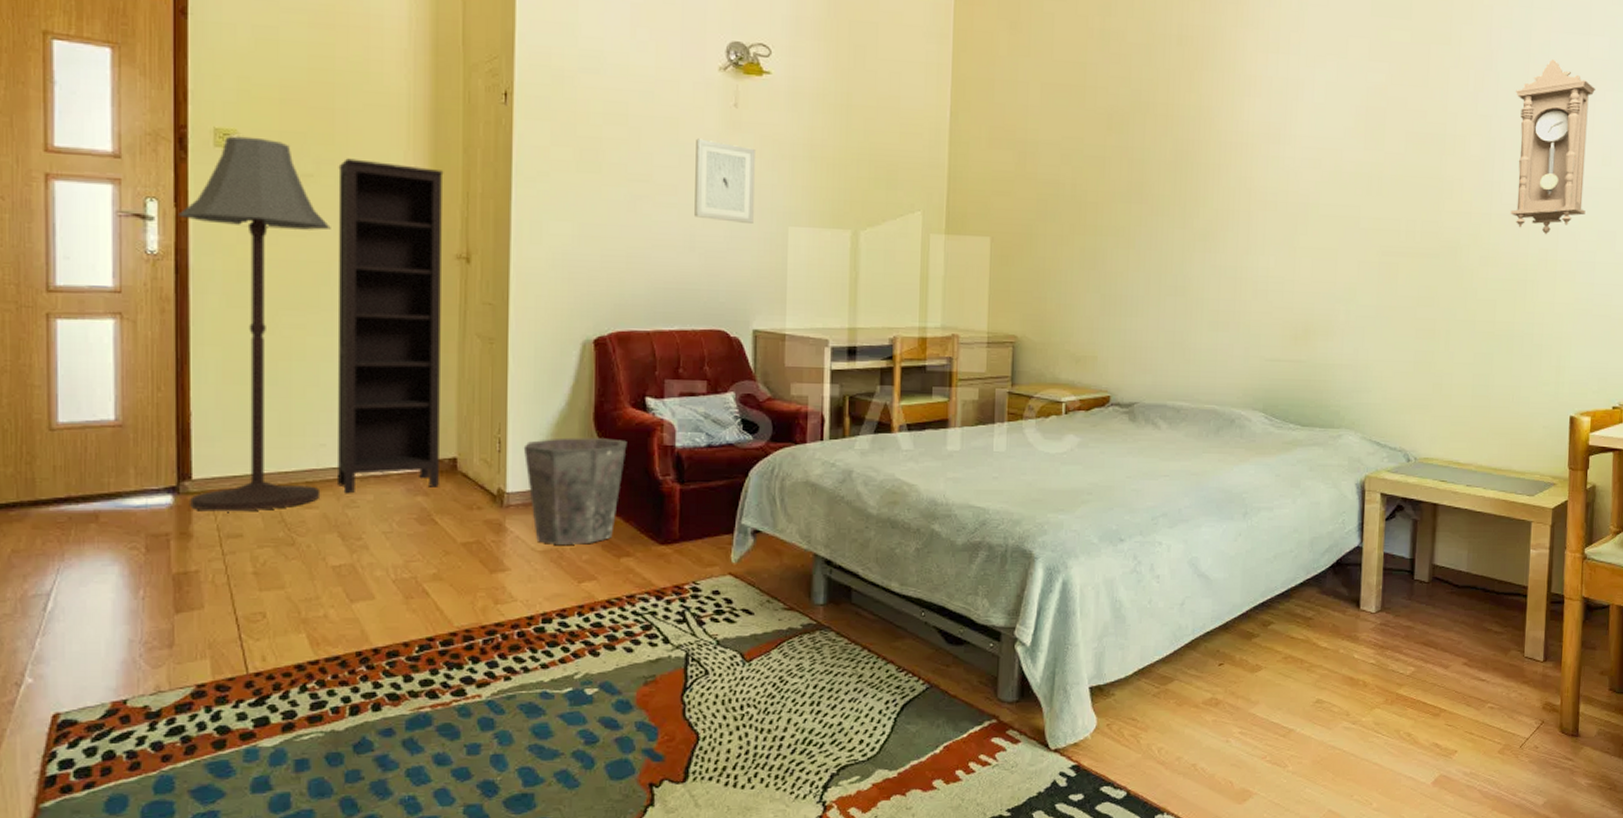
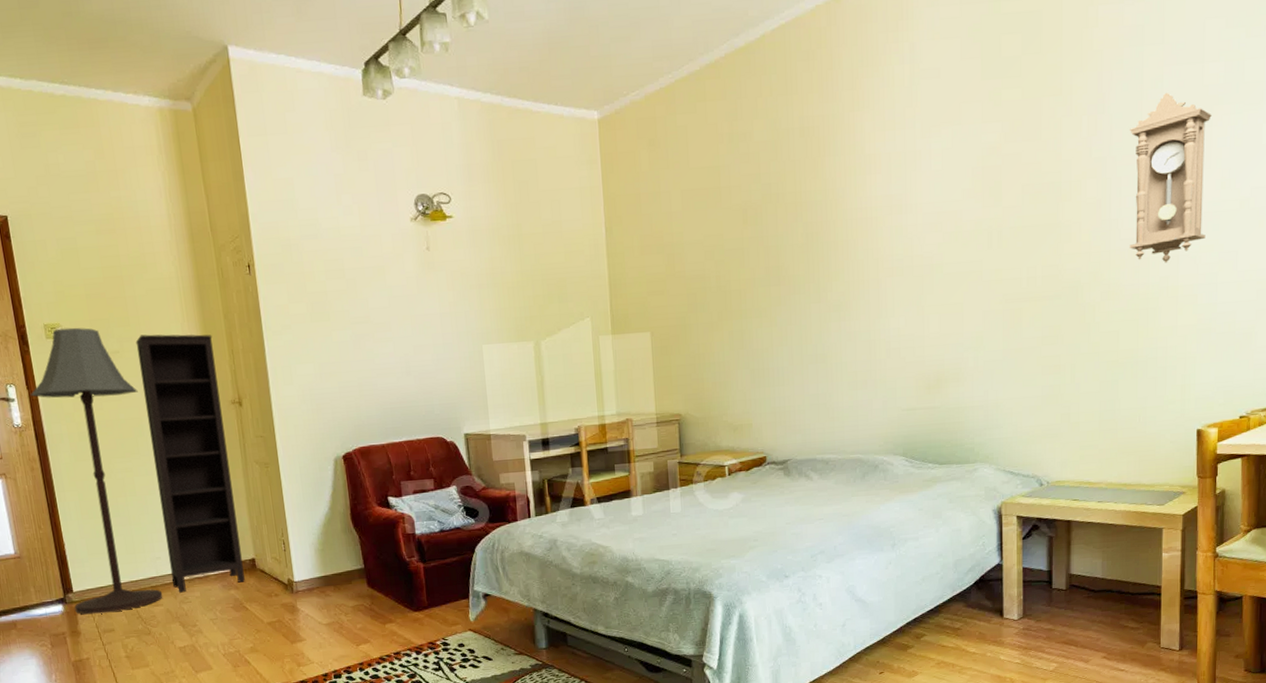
waste bin: present [523,437,627,545] -> none [302,532,379,618]
wall art: present [694,138,755,223] -> none [400,281,454,347]

